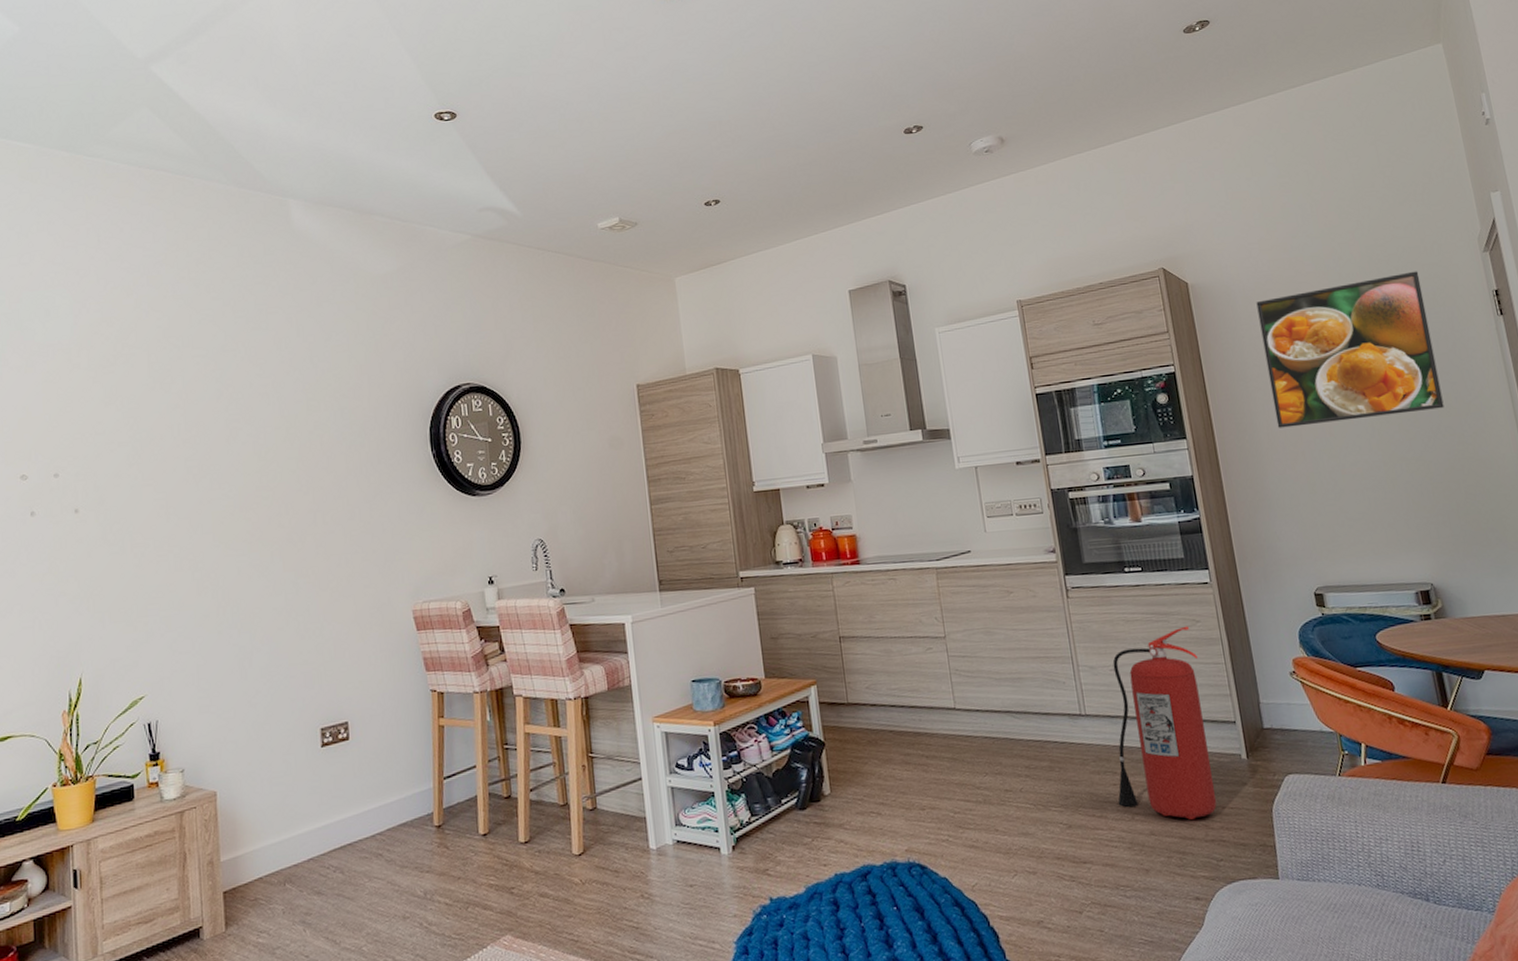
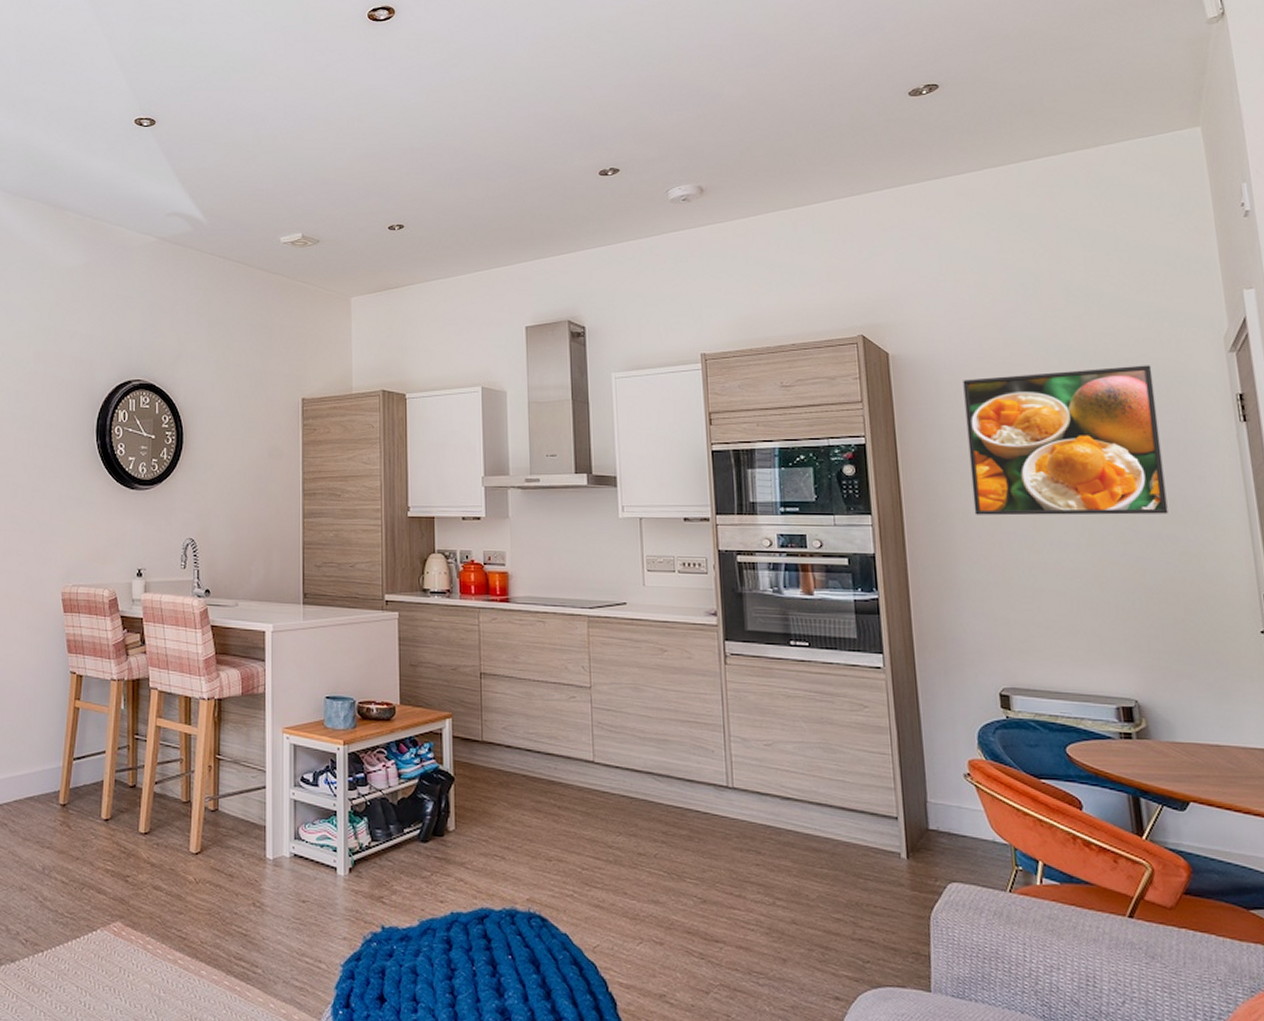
fire extinguisher: present [1112,626,1217,820] -> none [759,710,869,914]

